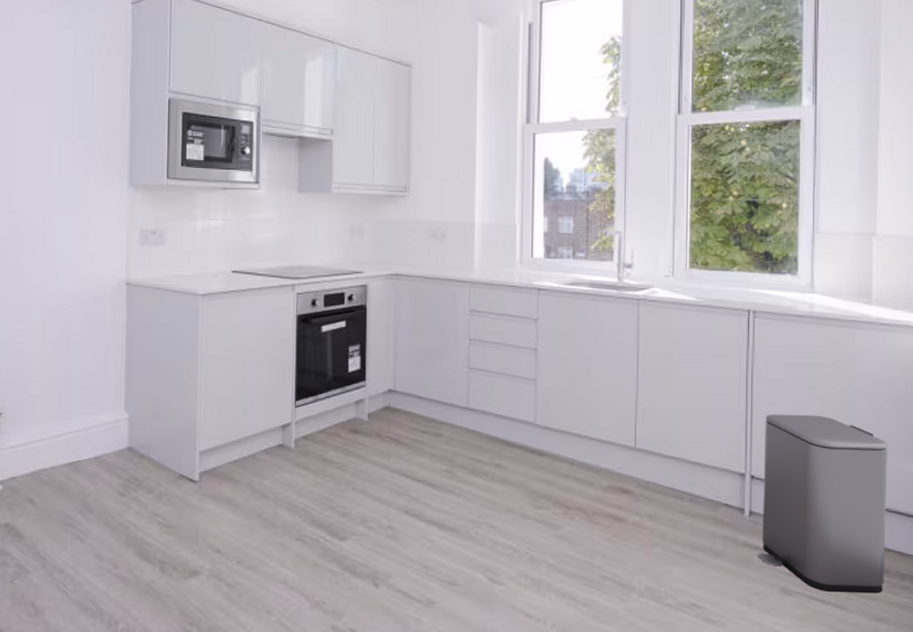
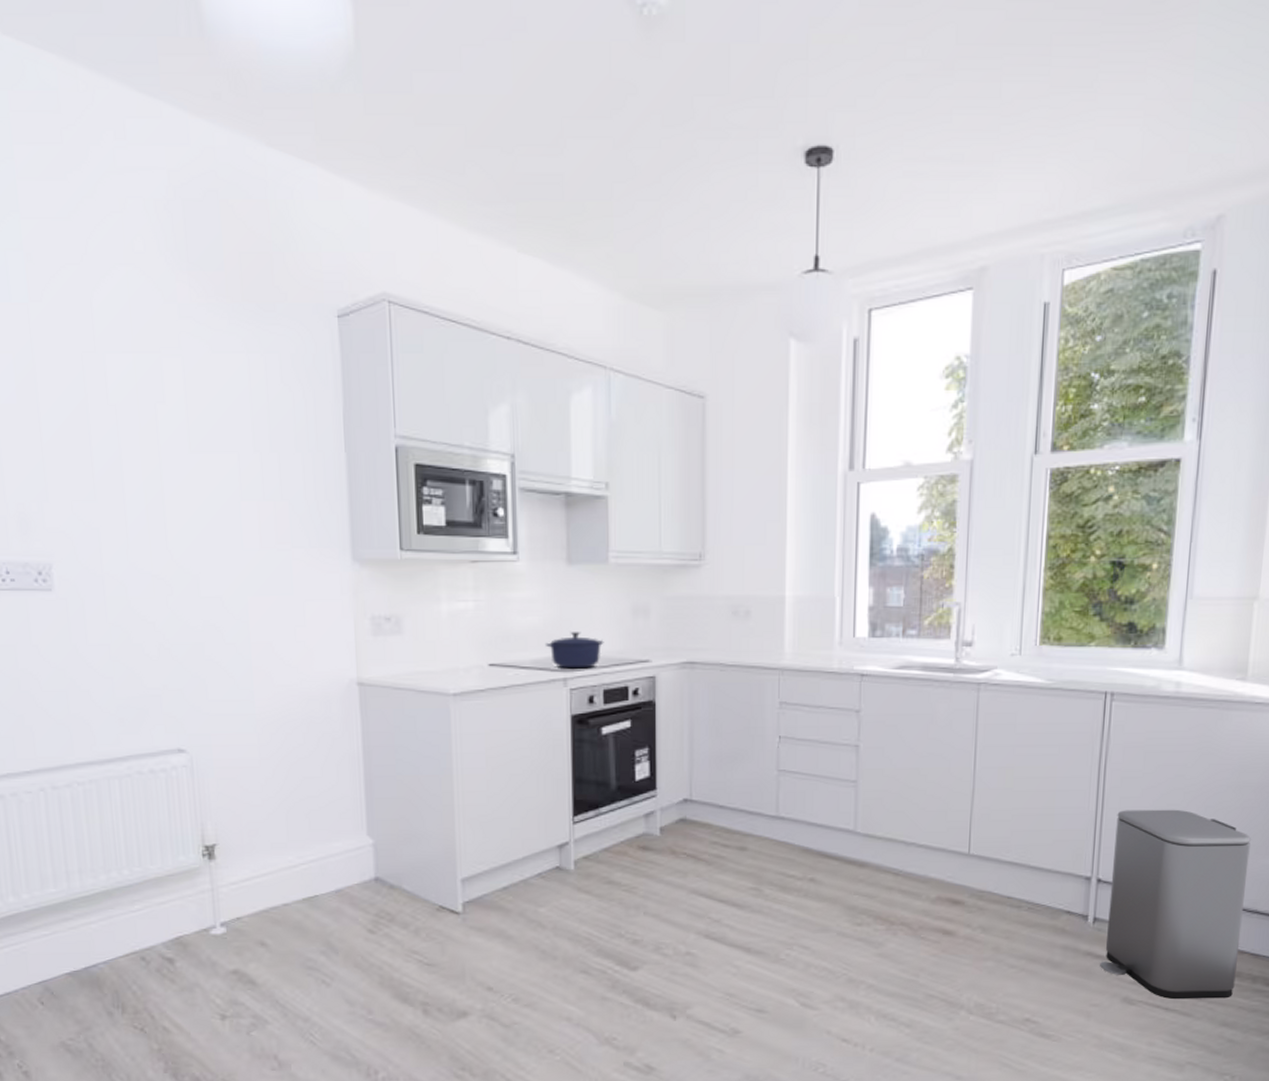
cooking pot: none [277,246,326,277] -> present [544,631,604,669]

